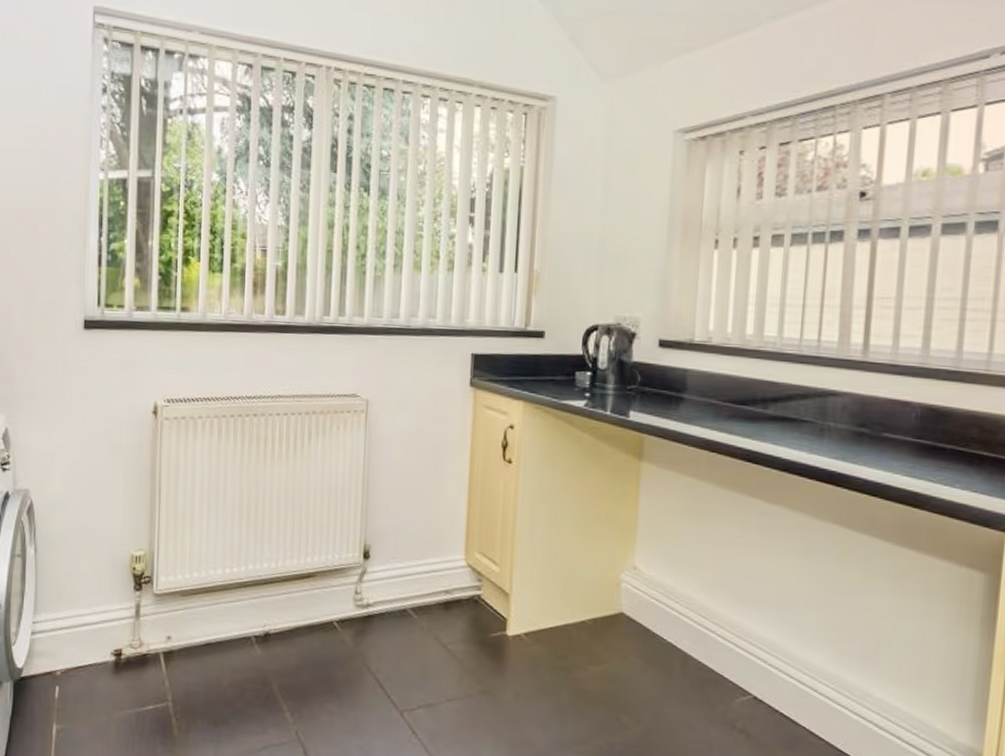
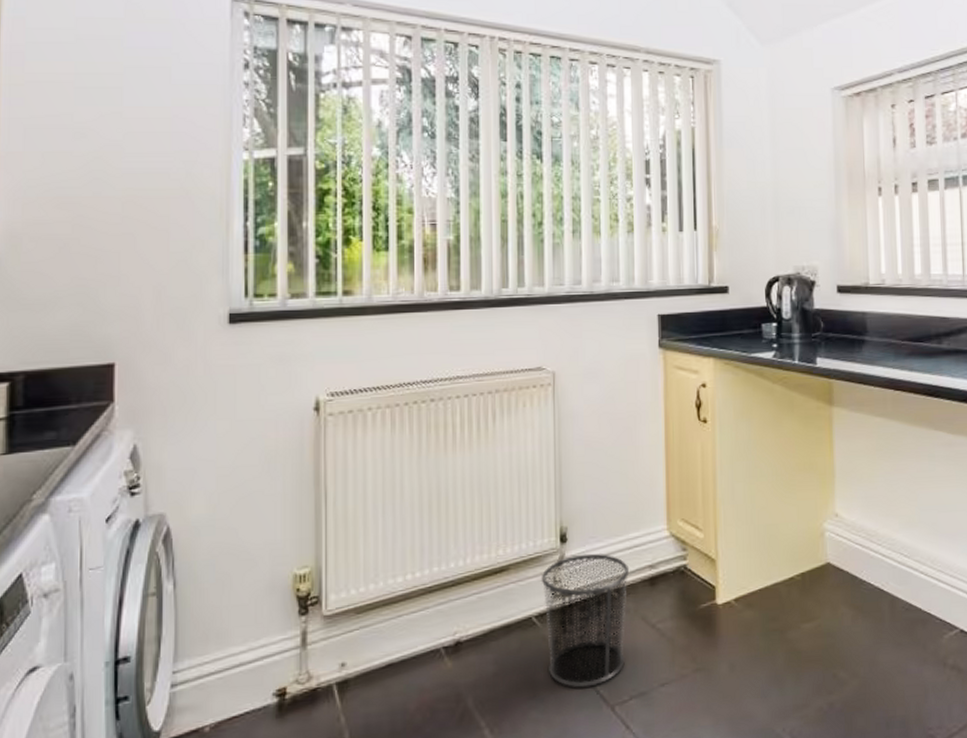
waste bin: none [343,571,426,691] -> present [541,552,630,688]

